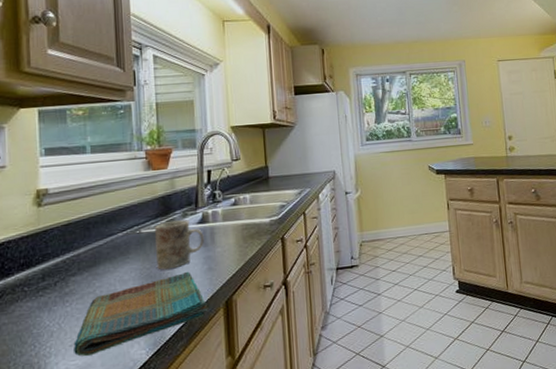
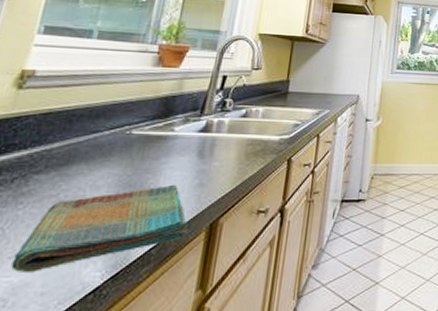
mug: present [155,220,204,270] -> none [140,125,203,180]

